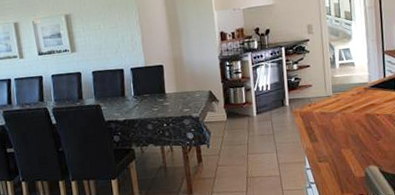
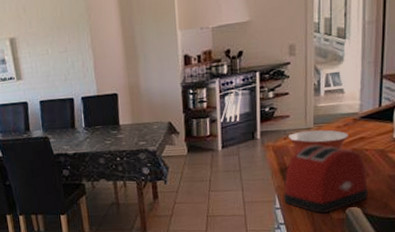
mixing bowl: none [311,97,362,118] -> present [287,129,349,153]
toaster: none [311,111,384,173] -> present [283,145,369,214]

